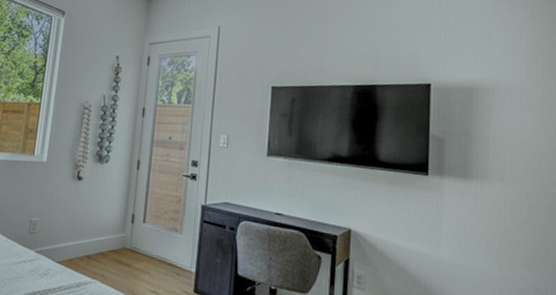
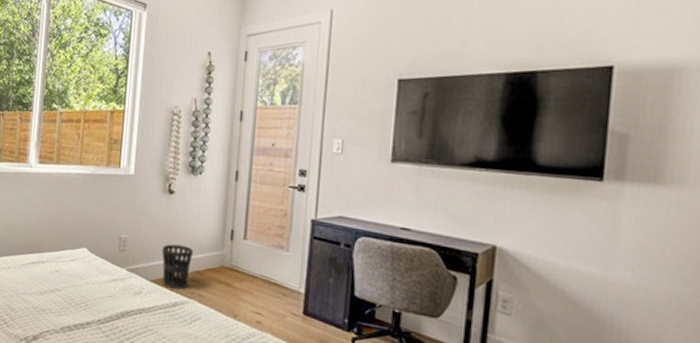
wastebasket: none [68,227,98,270] -> present [161,244,193,290]

